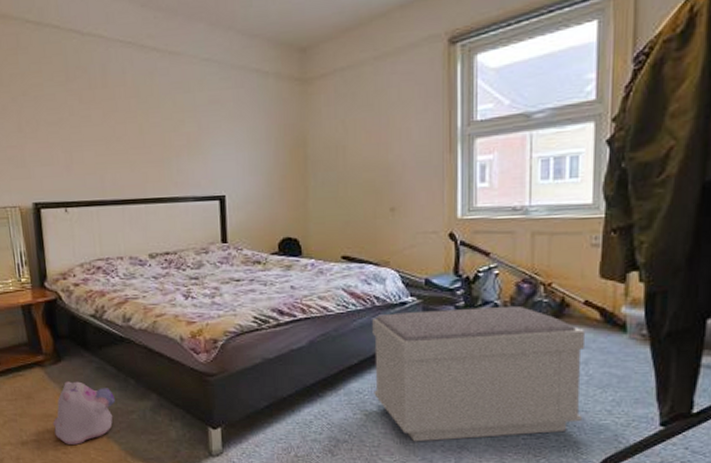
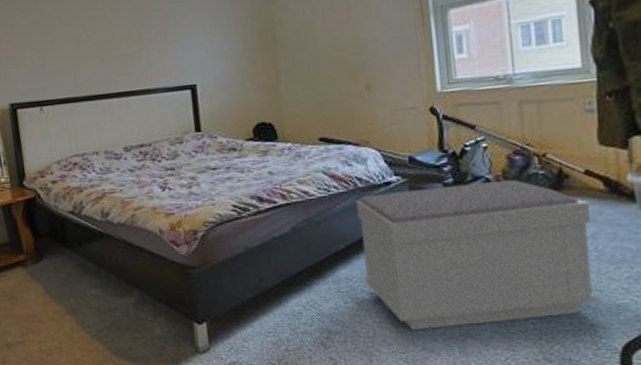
plush toy: present [52,381,116,445] -> none [36,280,98,345]

